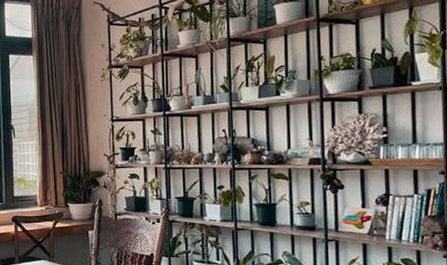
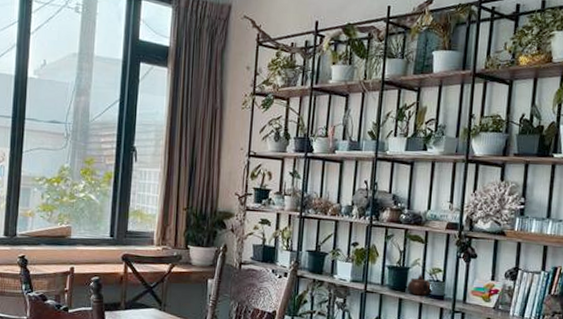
teapot: none [276,208,303,229] -> present [406,274,433,296]

